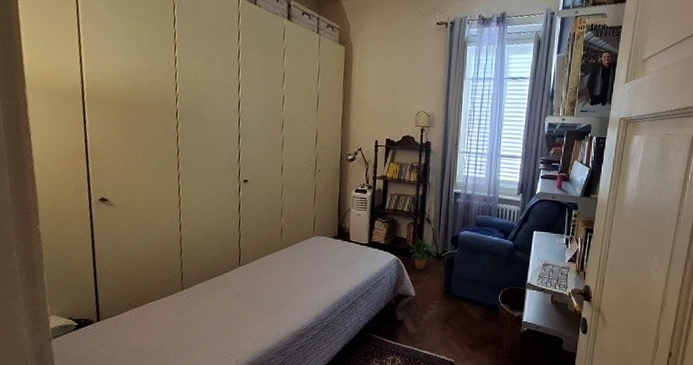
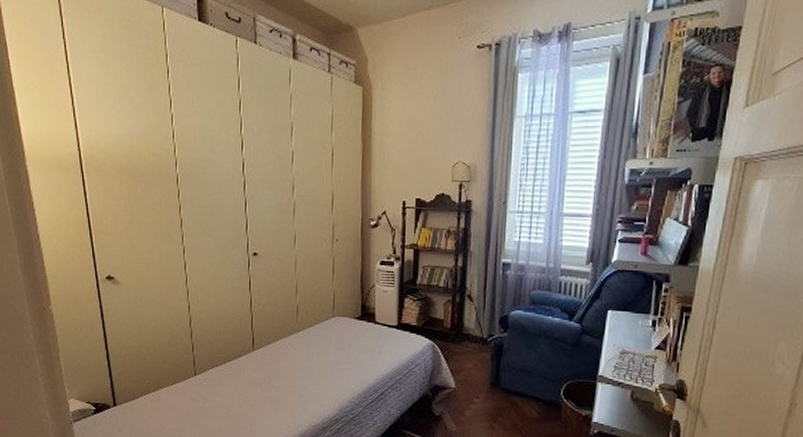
potted plant: present [409,237,437,270] -> none [447,317,481,357]

